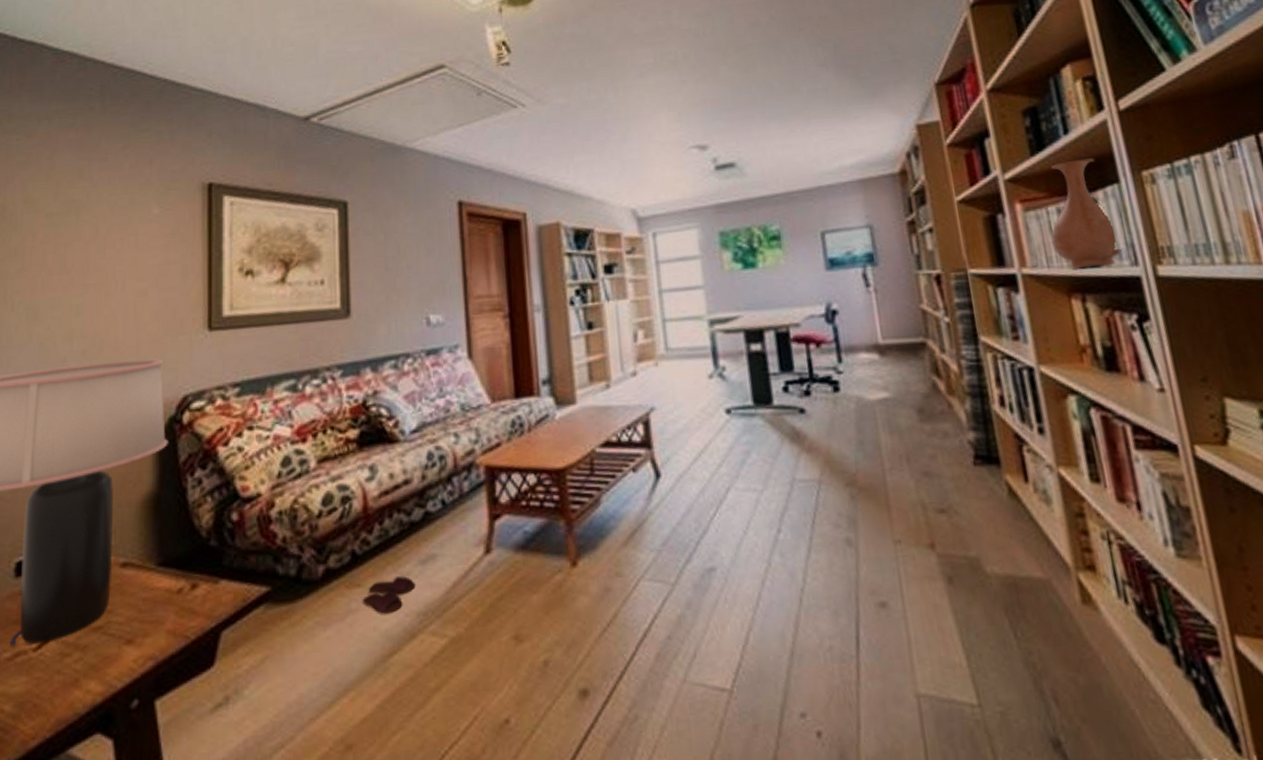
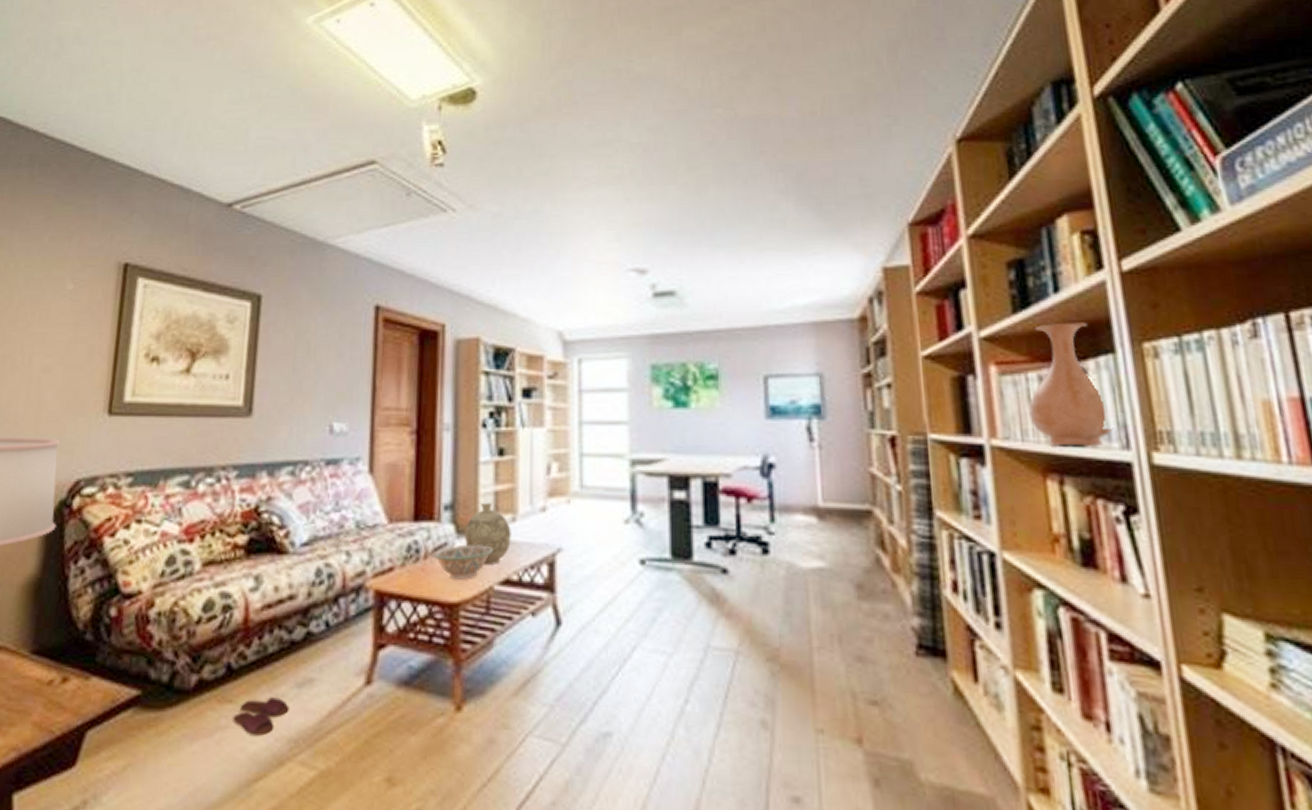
decorative bowl: none [536,412,592,447] -> present [433,544,494,580]
decorative vase: none [563,373,607,432] -> present [464,502,511,566]

